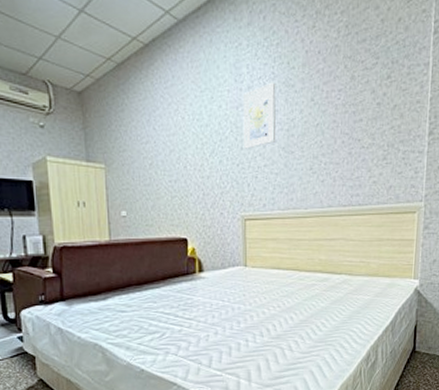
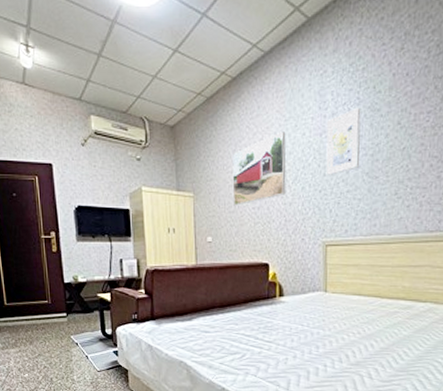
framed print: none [147,103,203,179] -> present [232,131,286,206]

